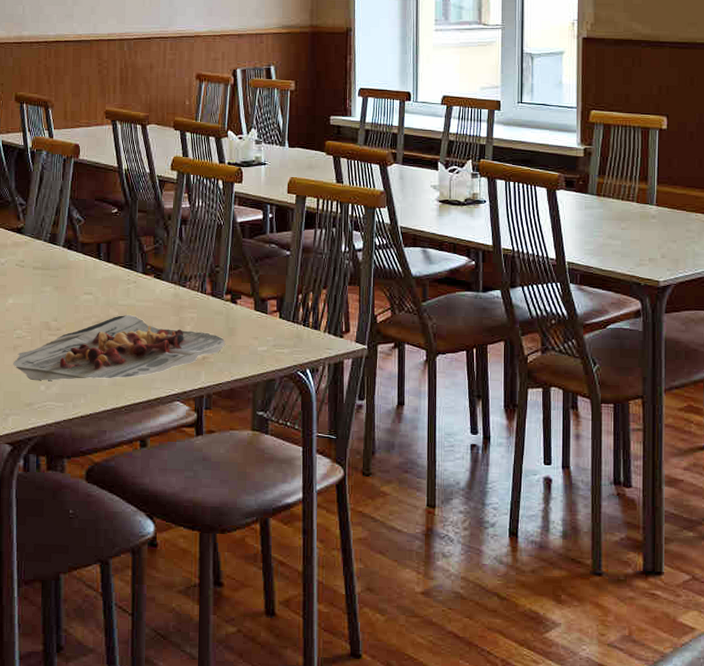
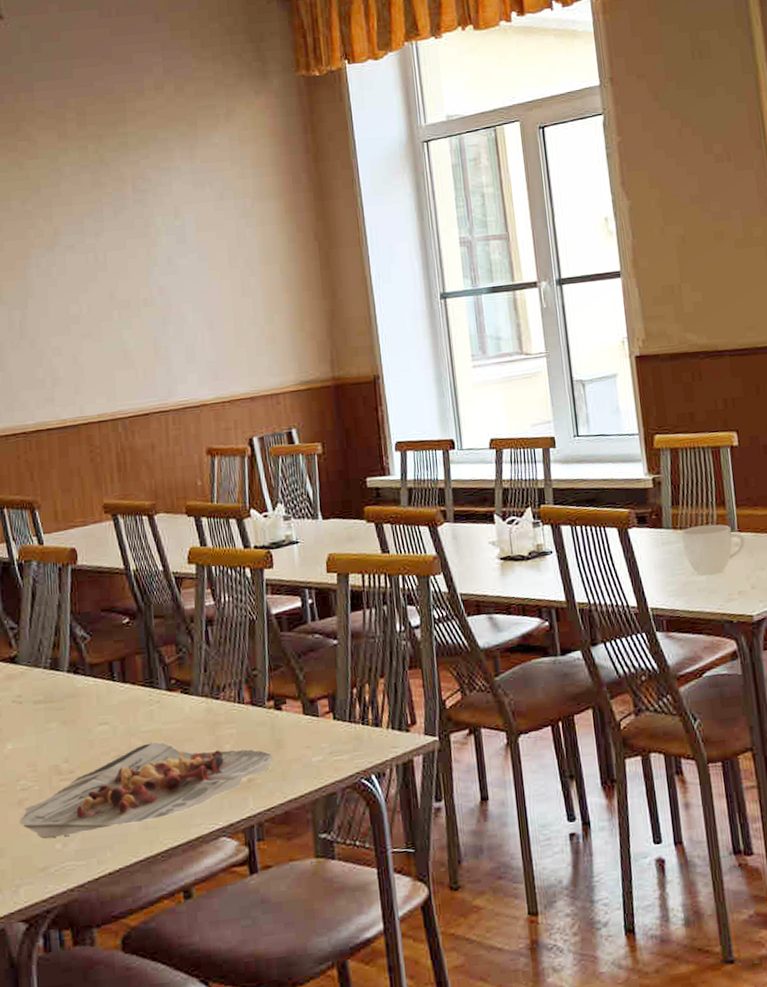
cup: none [603,196,662,240] -> present [680,524,746,576]

